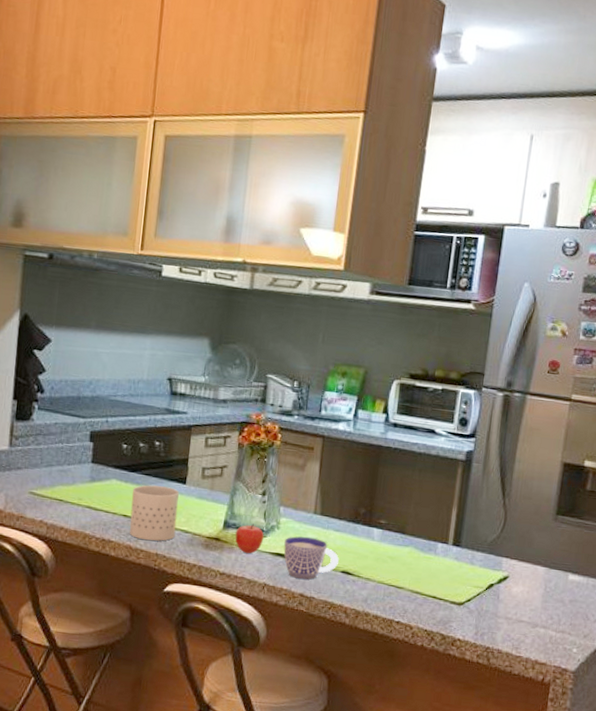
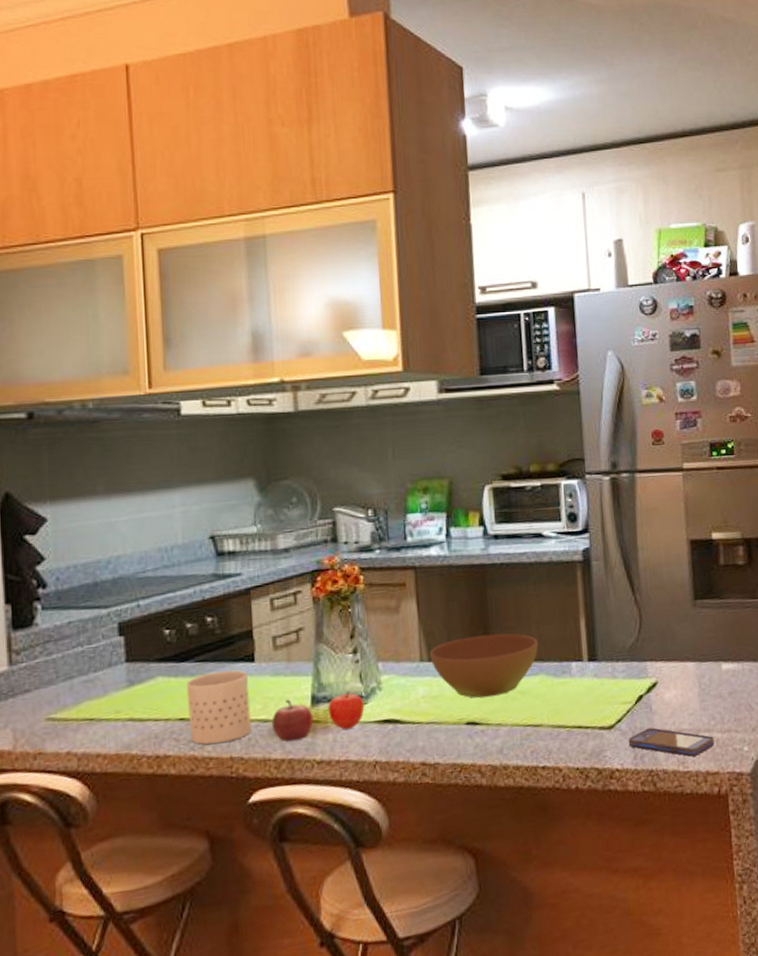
fruit: none [190,519,223,553] -> present [271,699,314,741]
cup: present [284,536,339,580] -> none [391,690,460,745]
bowl: none [322,502,413,556] -> present [429,633,538,698]
mobile phone: none [472,612,548,645] -> present [628,727,715,757]

